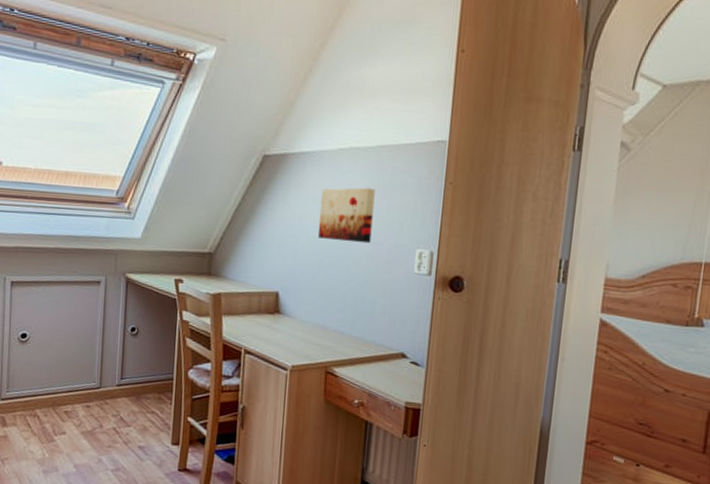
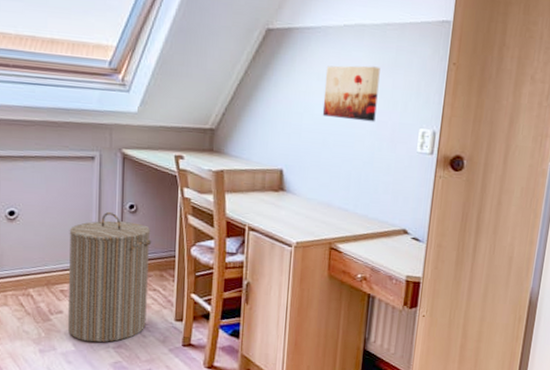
laundry hamper: none [69,334,151,465] -> present [67,211,152,343]

